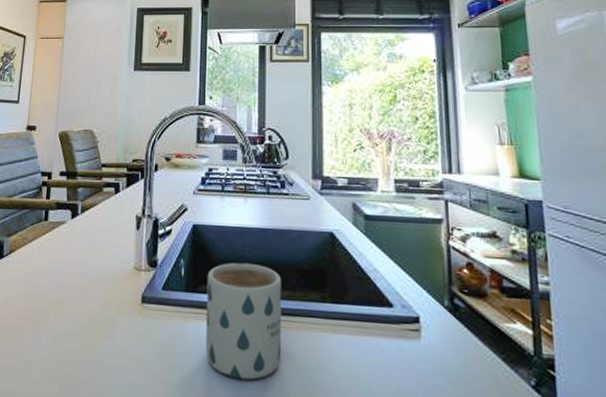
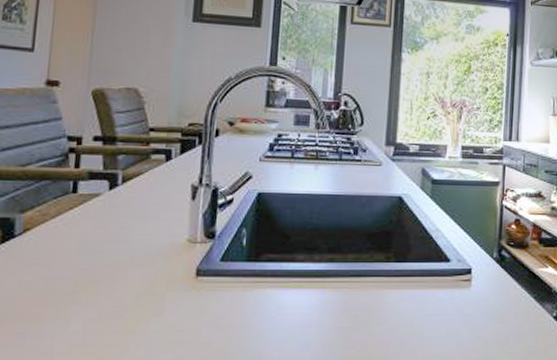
mug: present [205,262,282,381] -> none [266,229,349,341]

